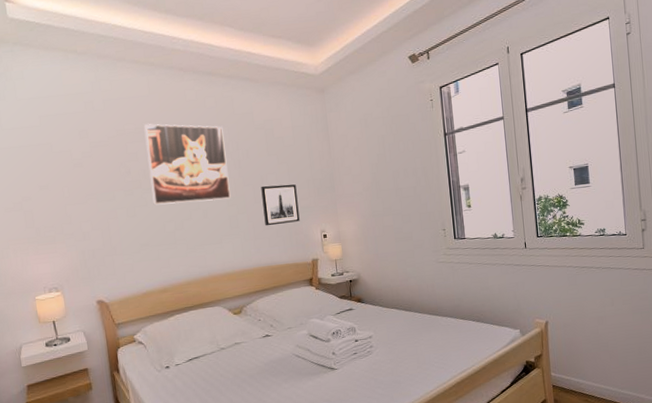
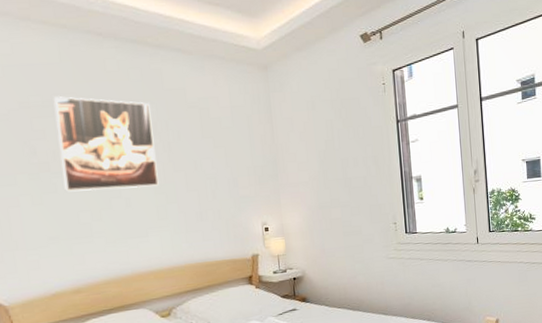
wall art: present [261,184,300,226] -> none [194,171,239,218]

